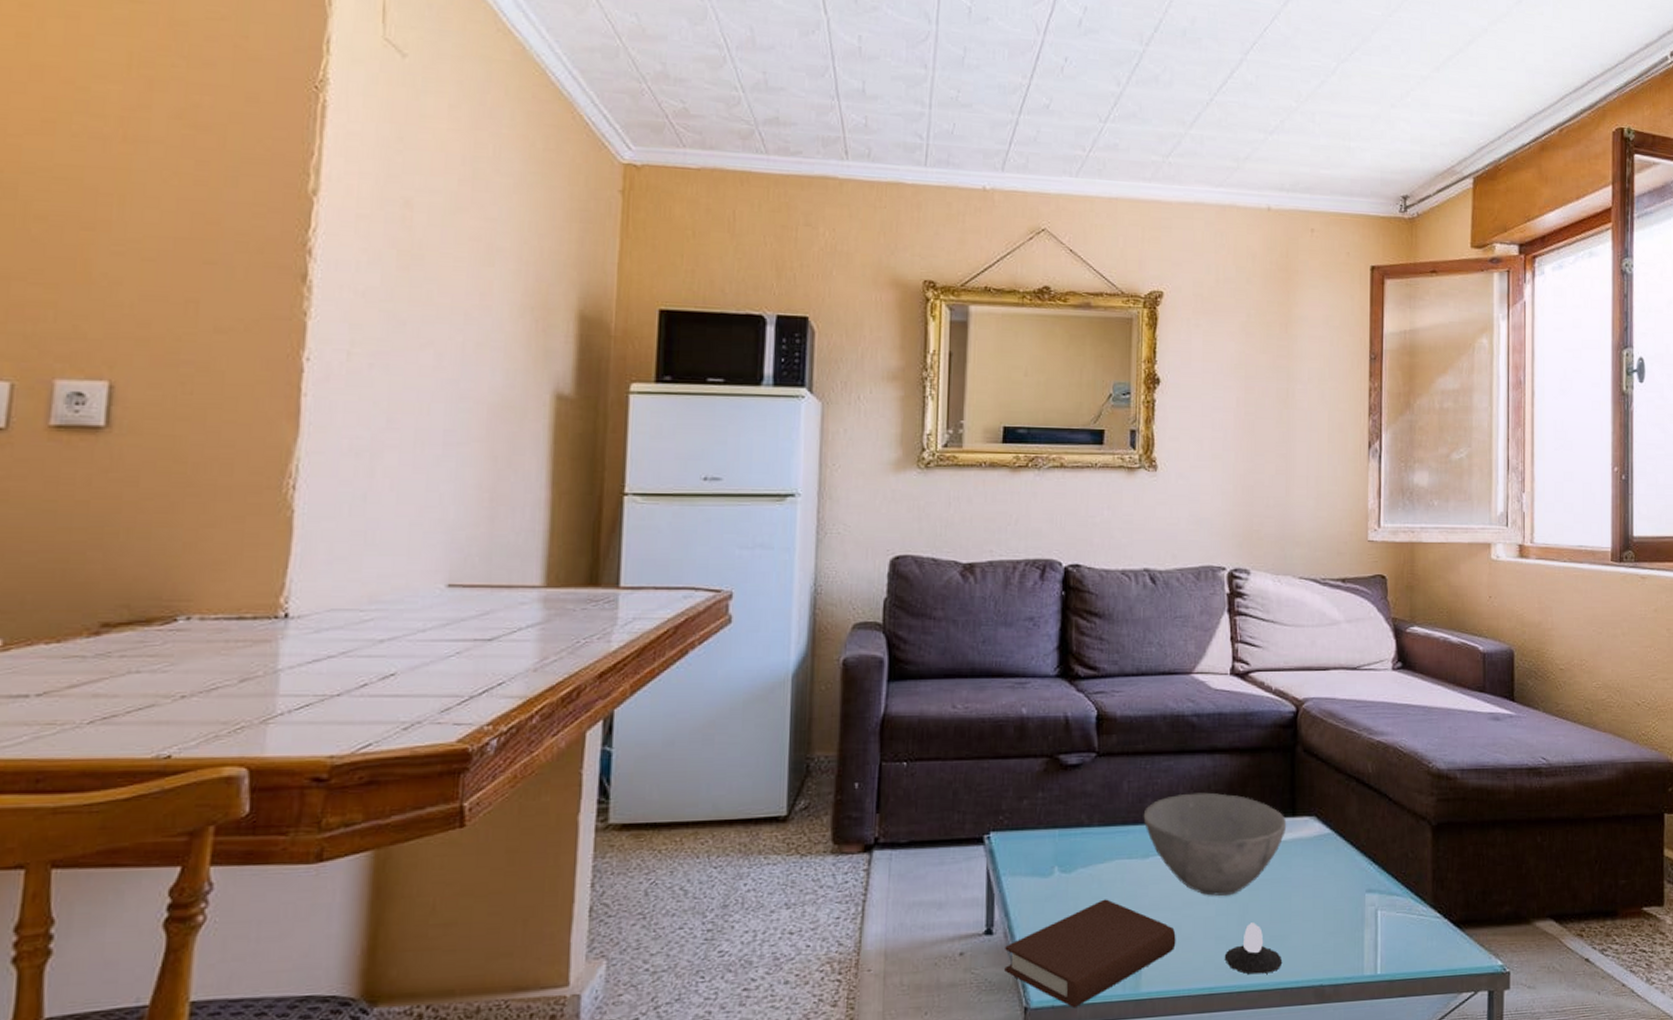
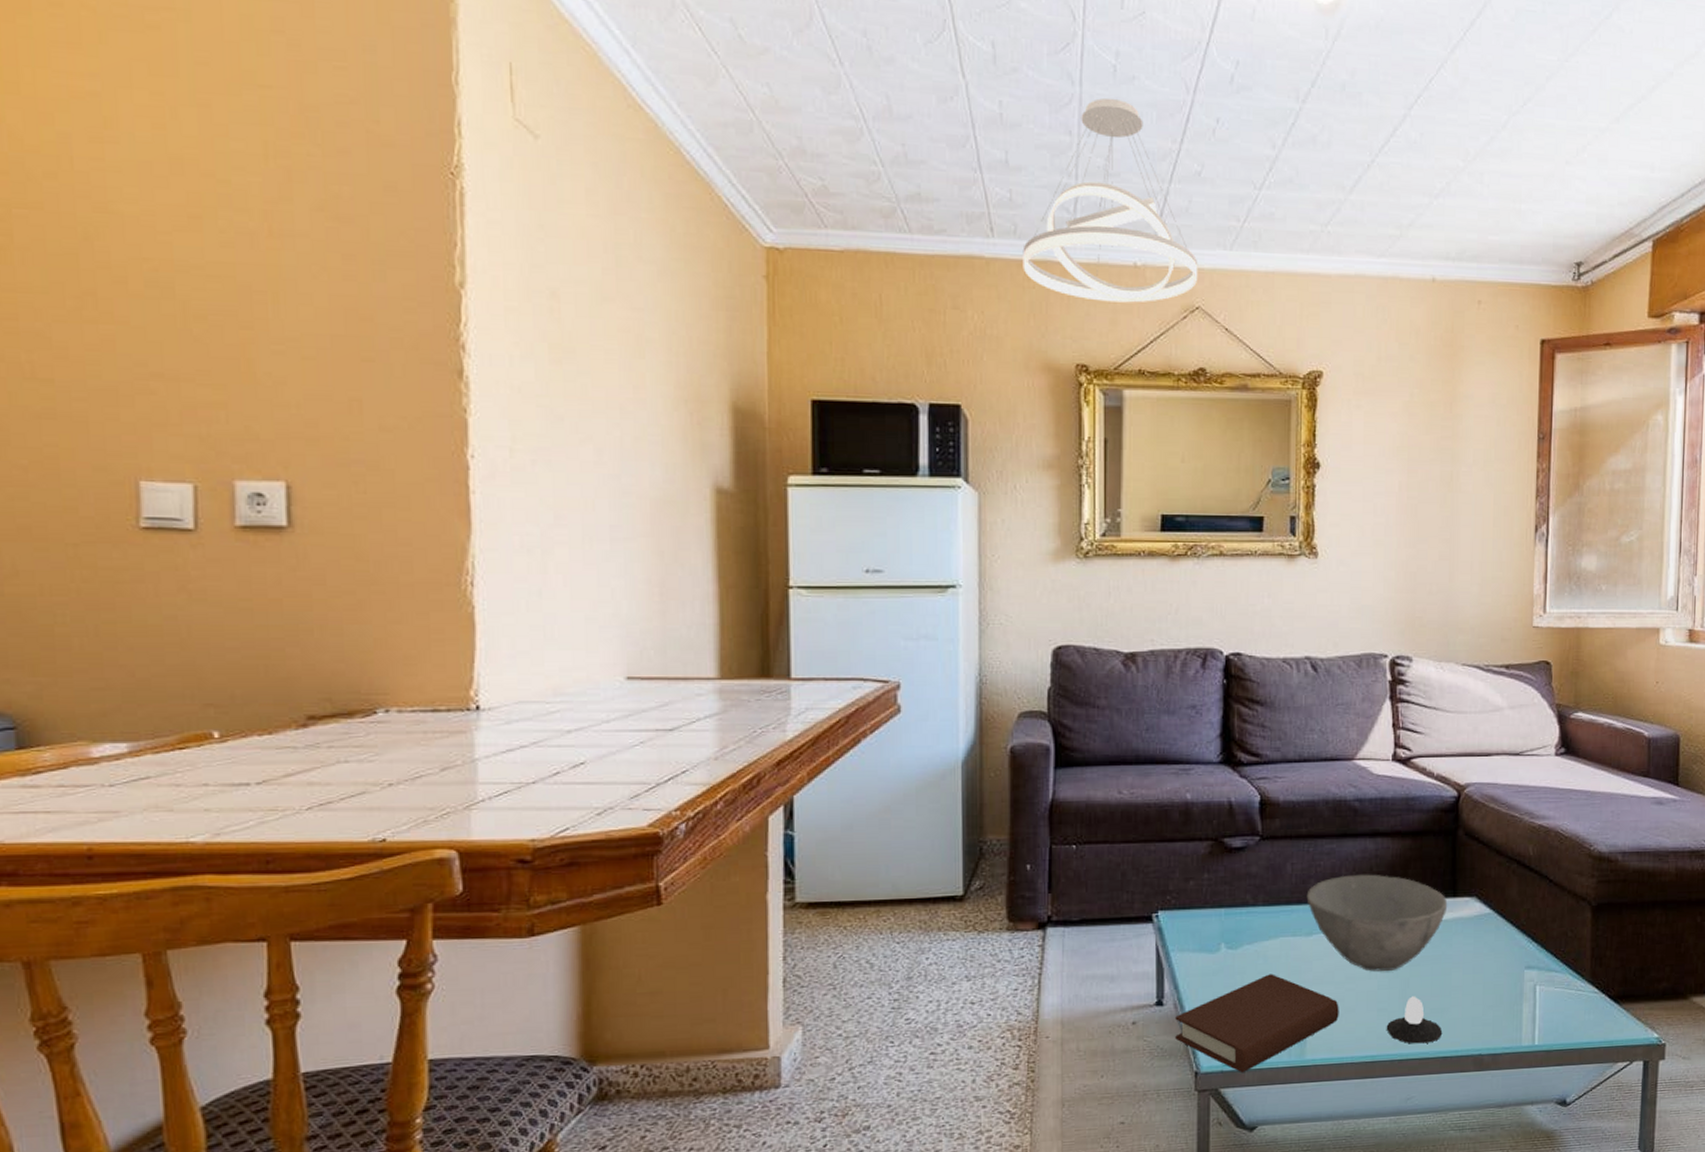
pendant light: none [875,36,1045,224] -> present [1022,97,1198,303]

